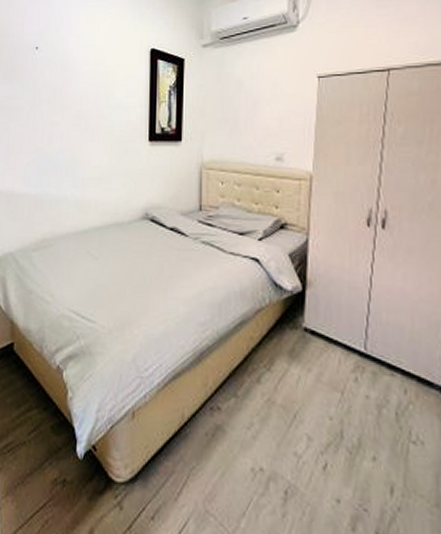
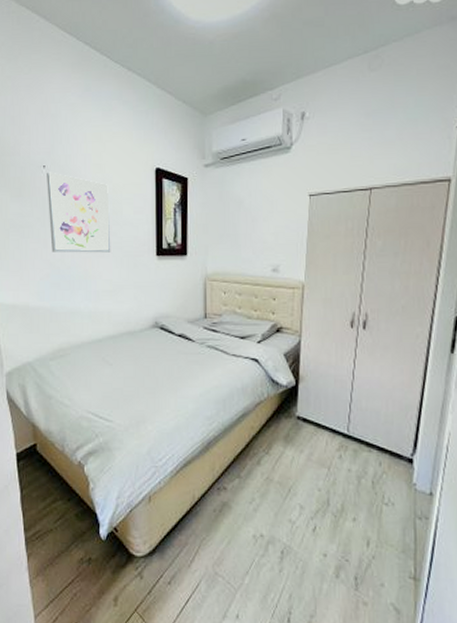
wall art: none [38,53,102,137] -> present [47,172,111,253]

